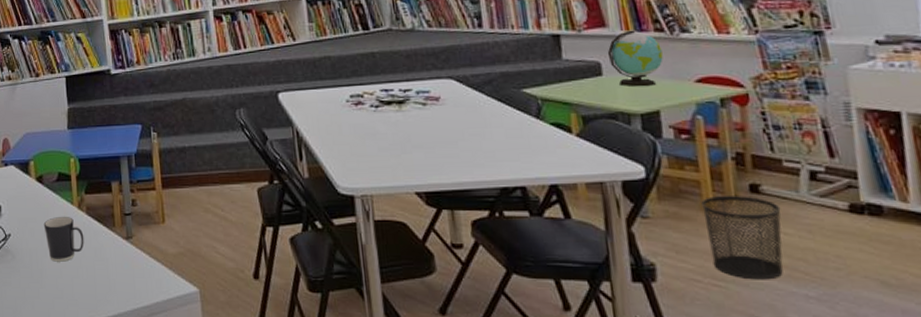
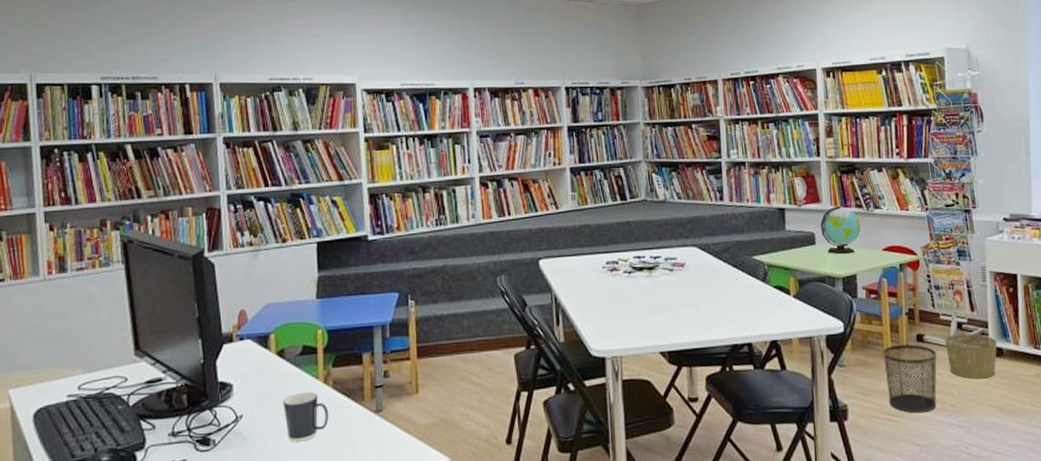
basket: none [790,179,874,243] -> present [944,328,998,379]

